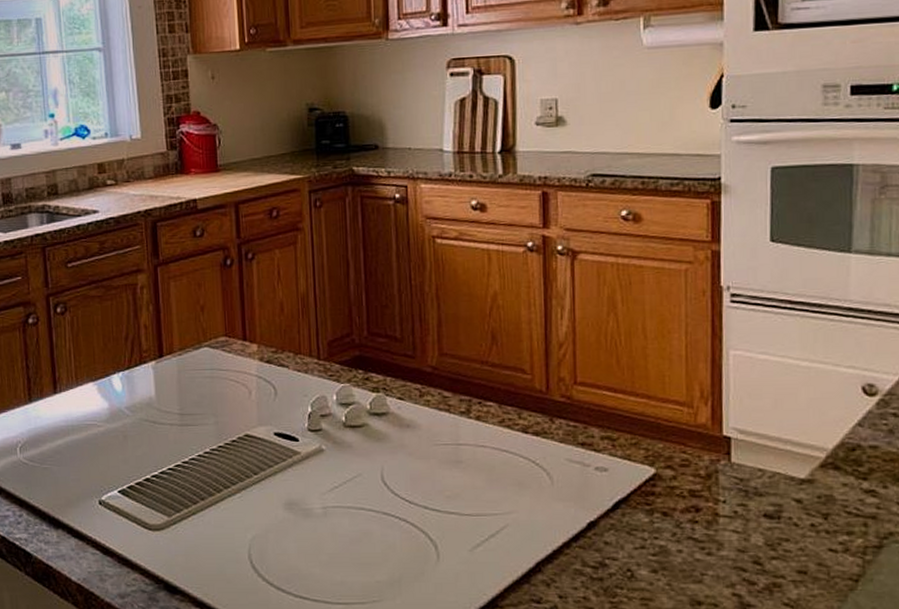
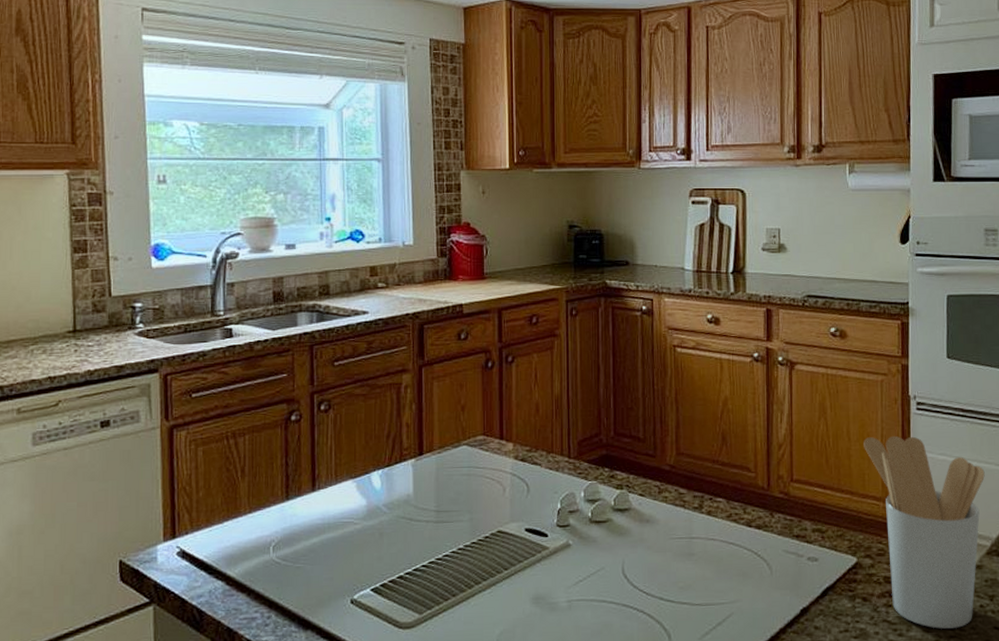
utensil holder: none [663,332,819,549] -> present [863,435,985,629]

